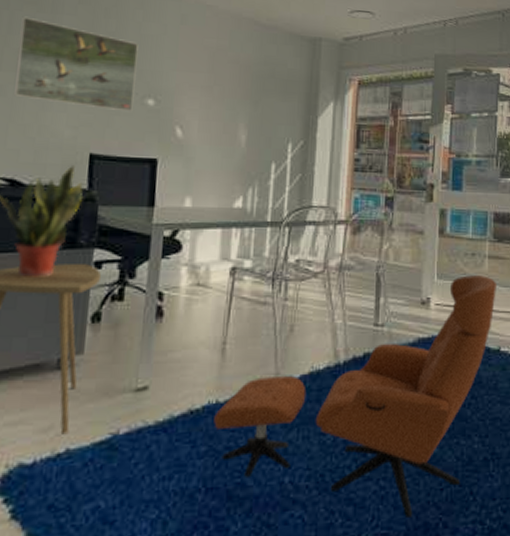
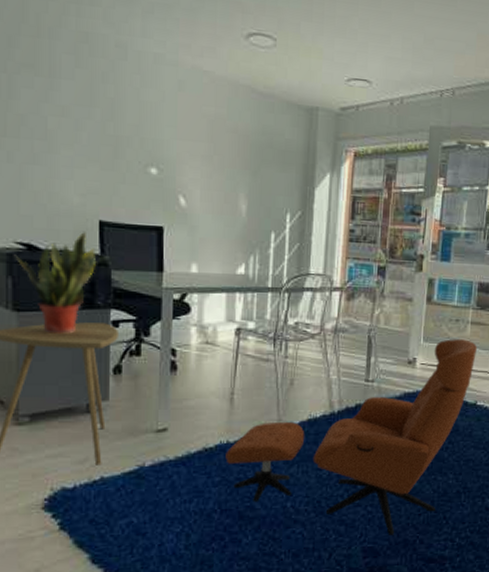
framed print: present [14,16,139,112] -> none [20,80,138,181]

